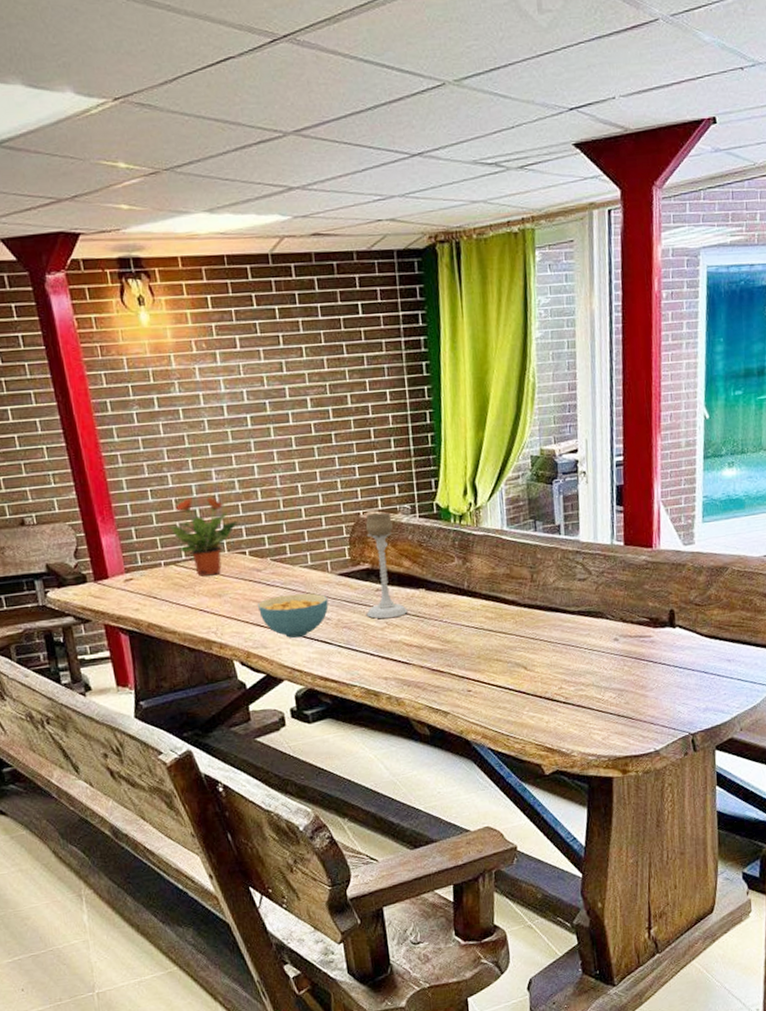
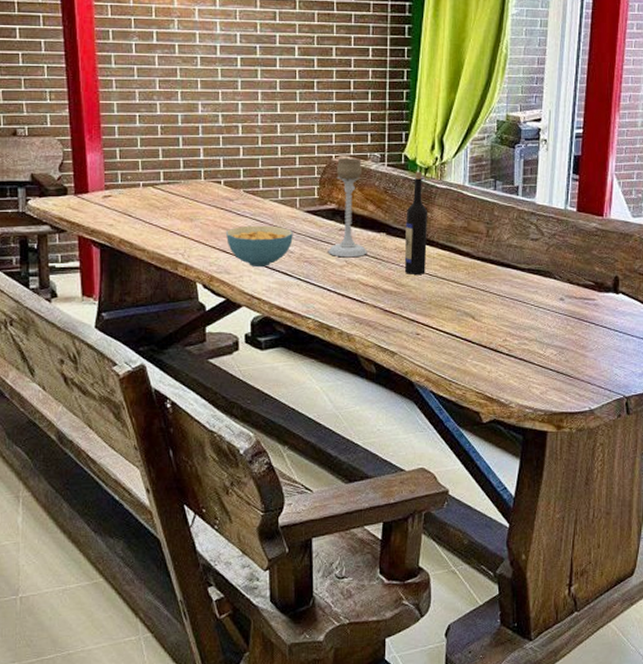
potted plant: present [167,497,237,576] -> none [150,126,216,200]
wine bottle: none [444,520,471,630] -> present [404,172,428,274]

